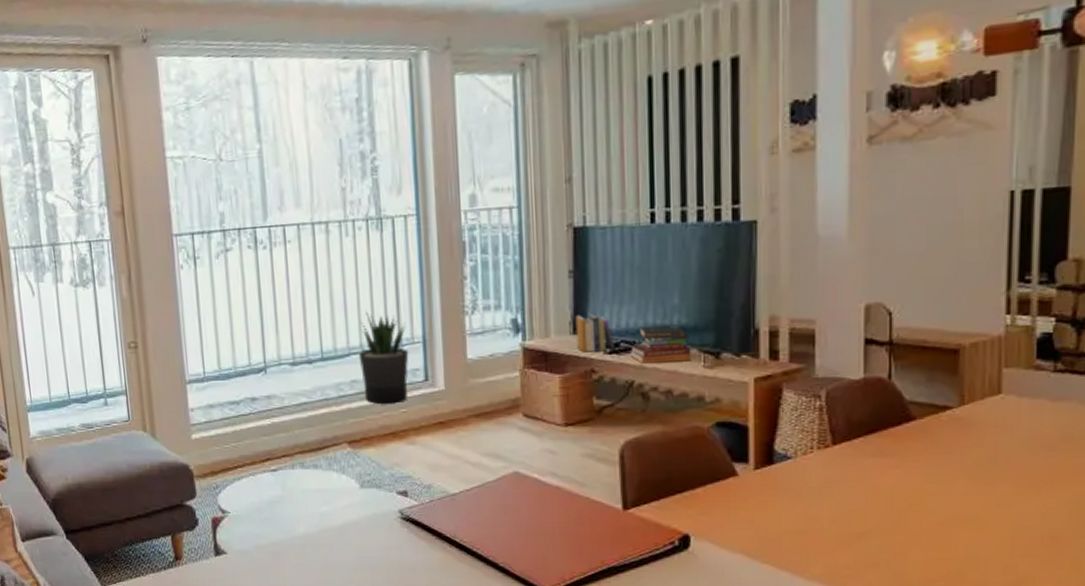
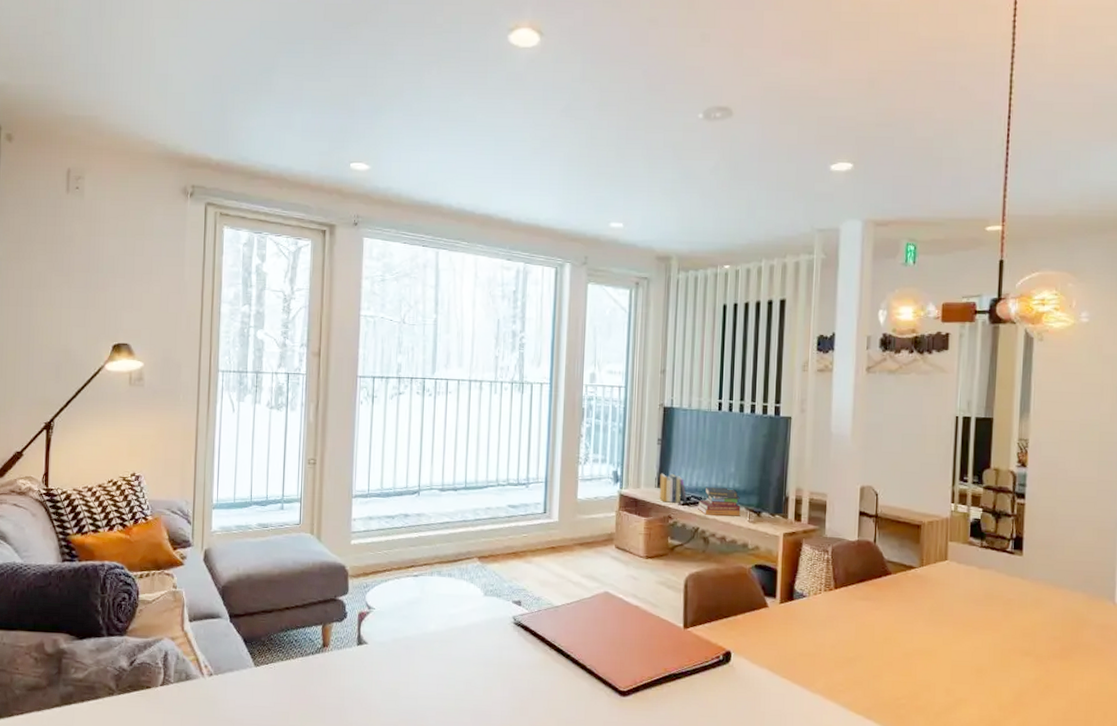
planter: present [358,312,409,405] -> none [494,454,534,529]

